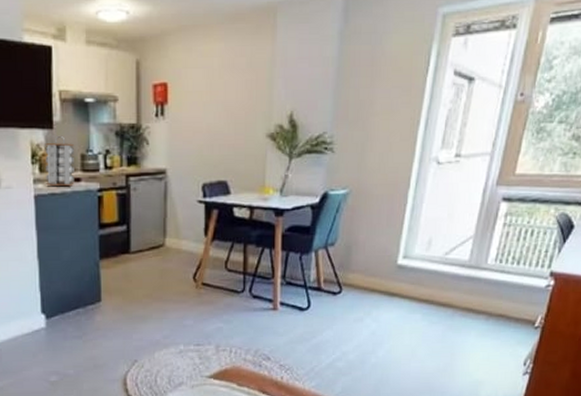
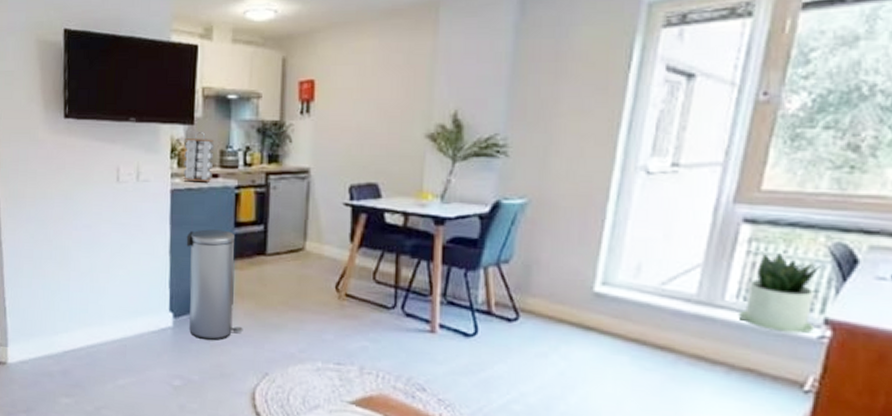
pedal bin: none [53,232,112,337] -> present [186,229,243,341]
planter: none [495,224,550,285] -> present [738,253,820,335]

